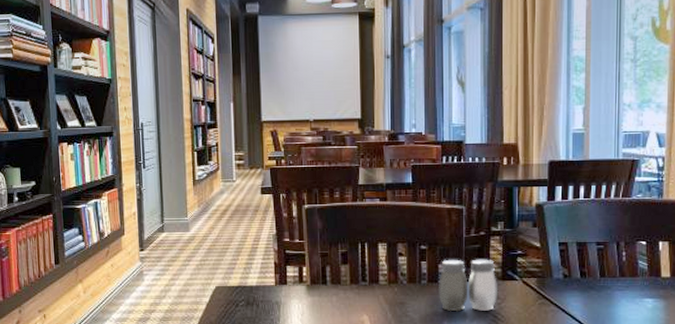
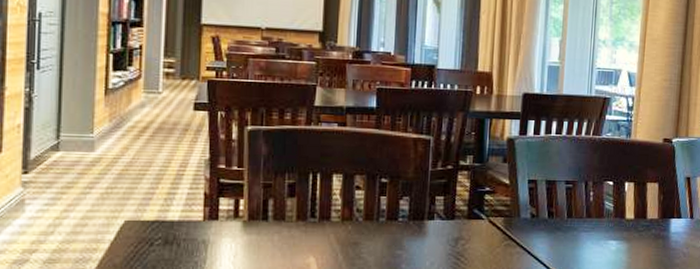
salt and pepper shaker: present [437,259,497,312] -> none [397,194,463,254]

